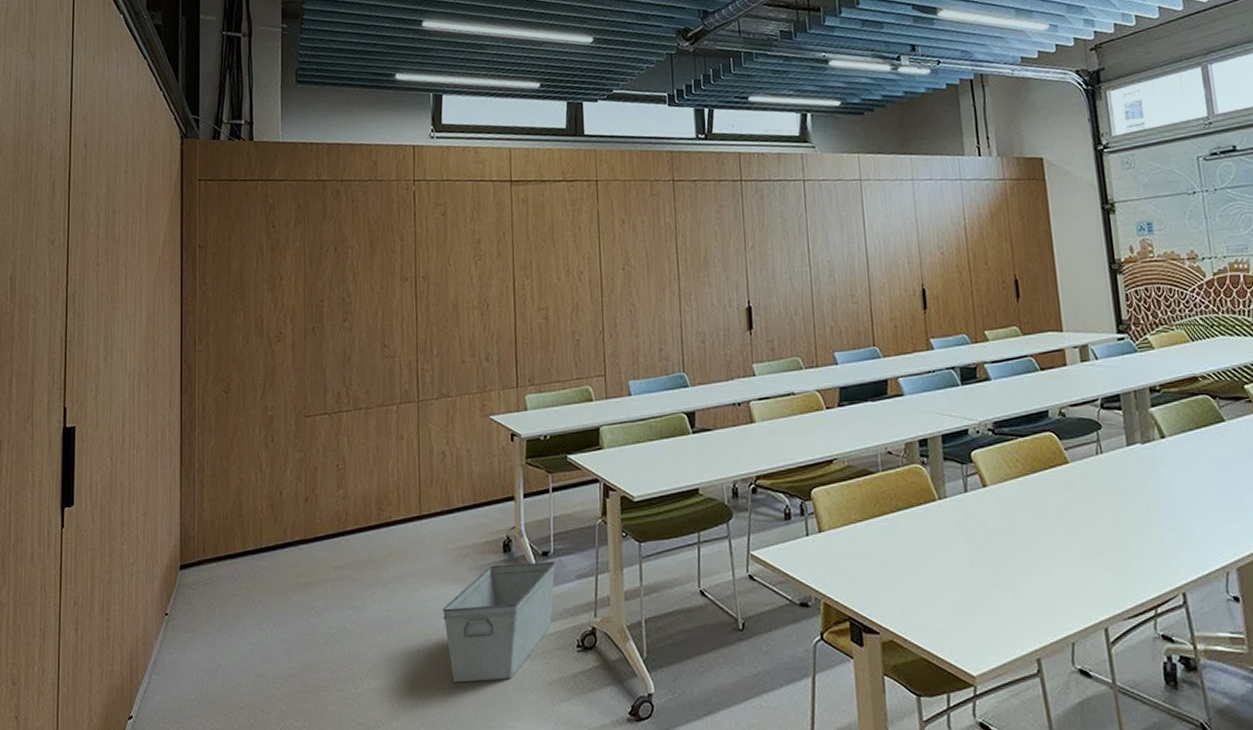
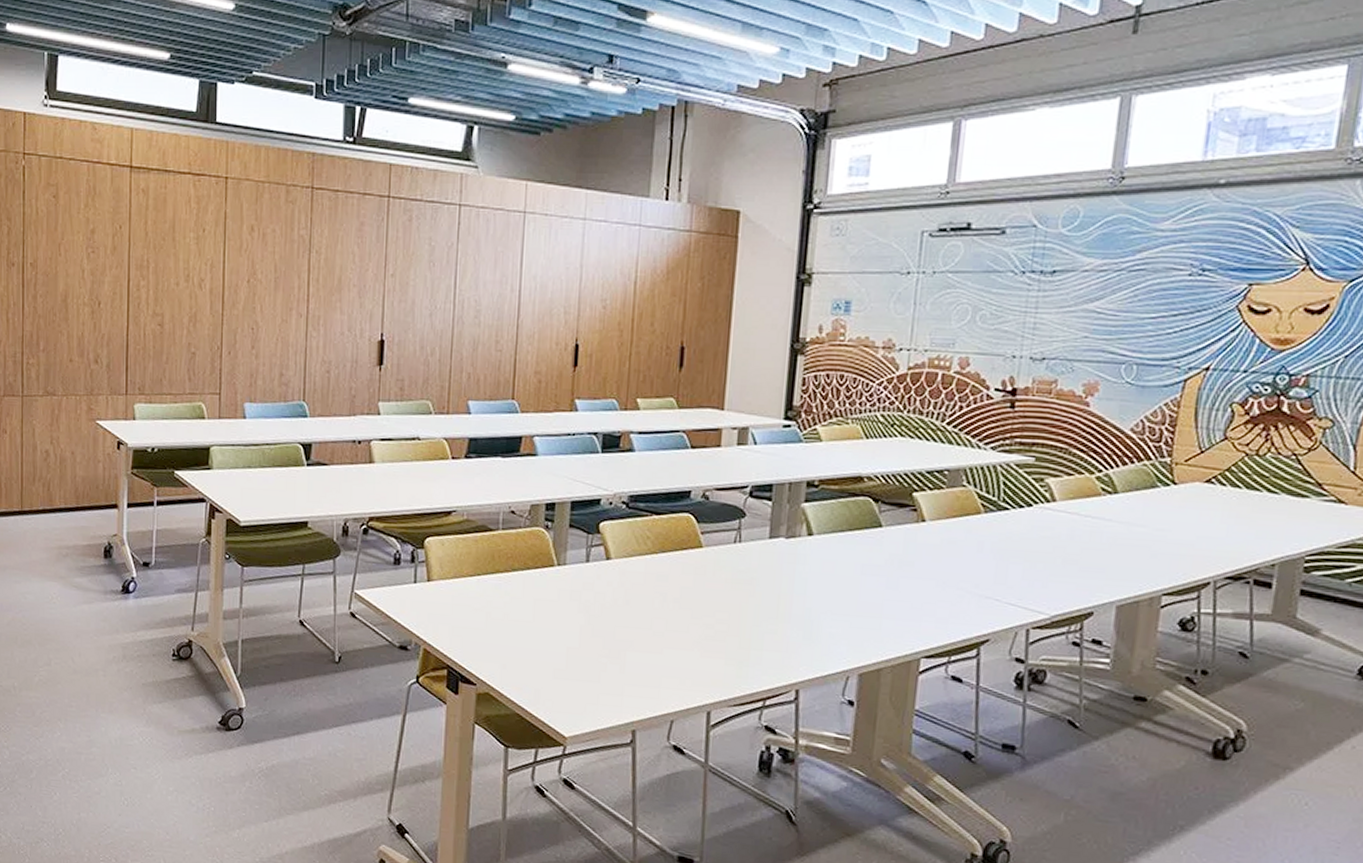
storage bin: present [442,561,556,683] -> none [41,568,156,676]

